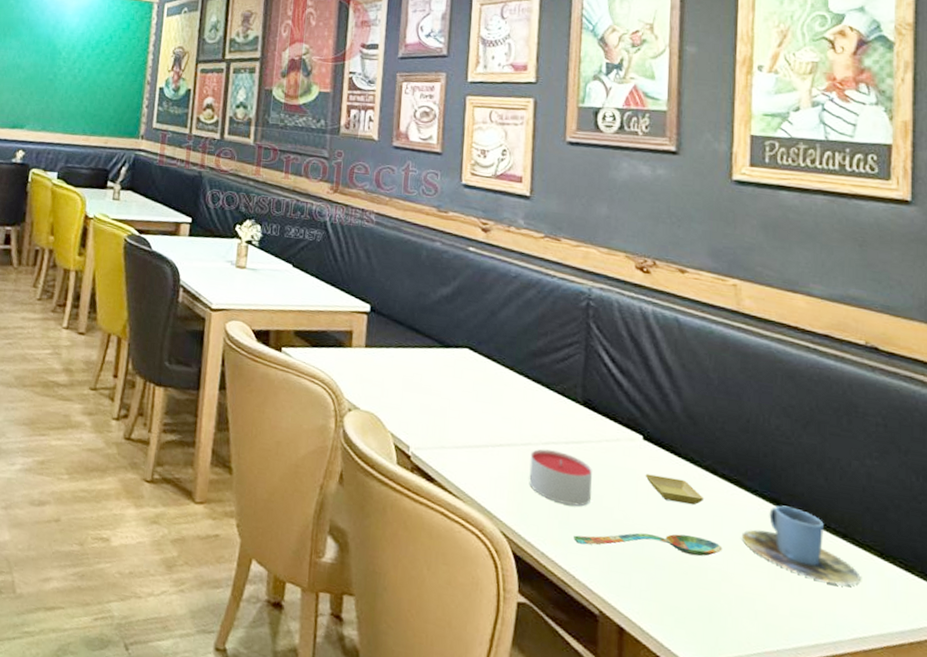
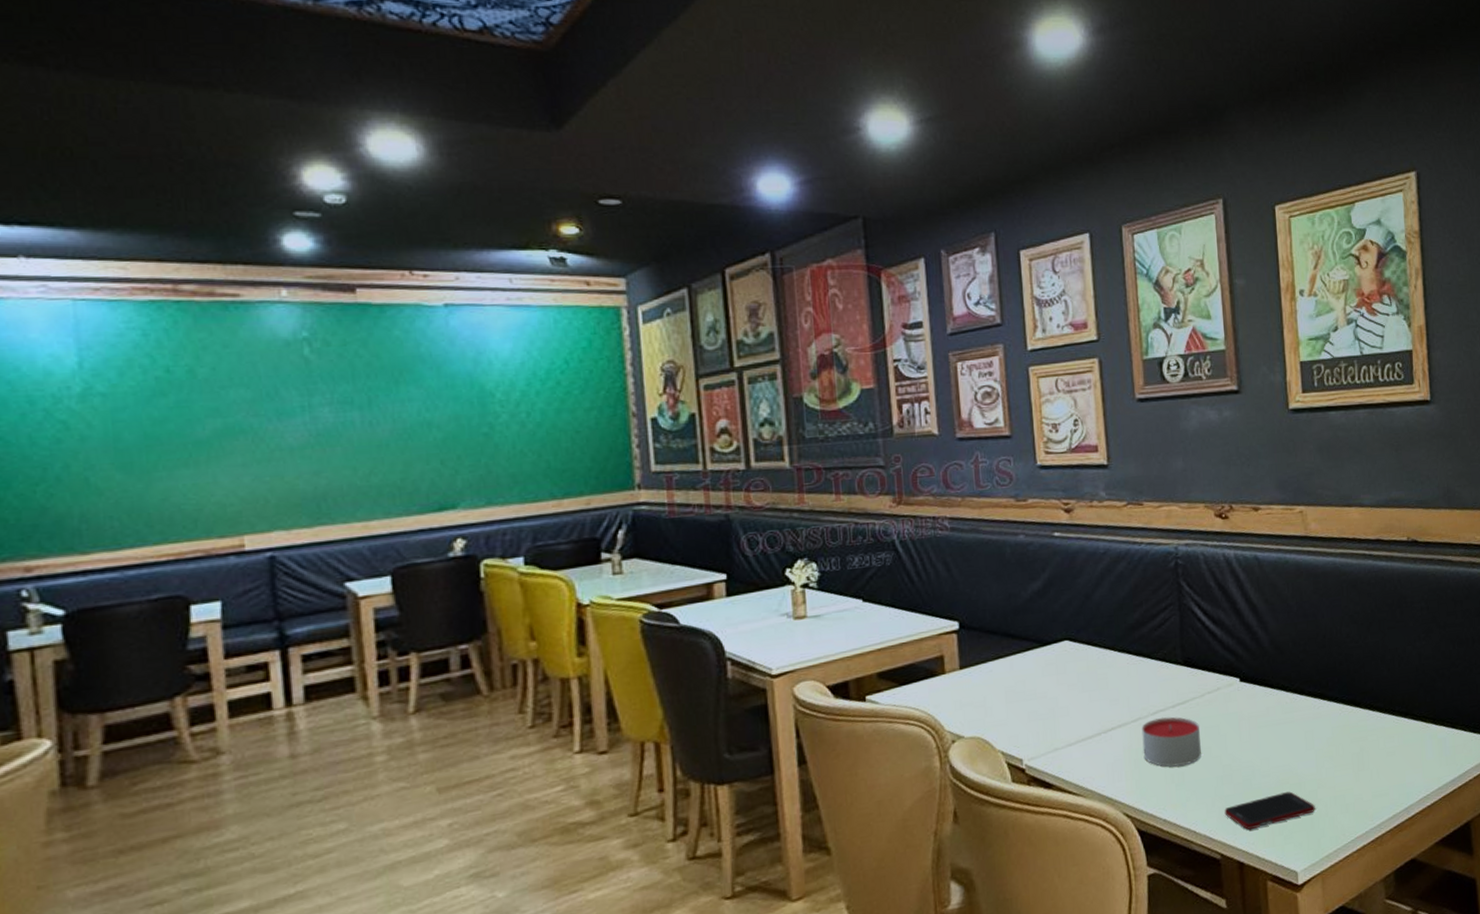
spoon: present [574,532,723,557] -> none [1190,755,1316,799]
cell phone: none [609,564,716,605] -> present [1224,791,1315,830]
saucer: present [645,473,703,506] -> none [1245,708,1296,733]
cup: present [741,505,861,586] -> none [1329,703,1421,760]

